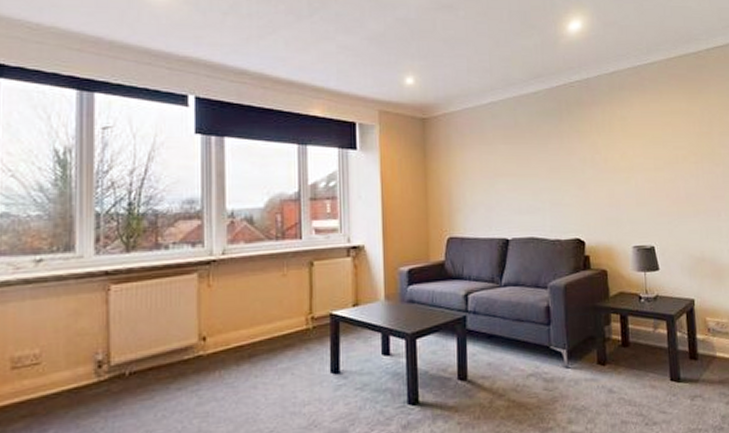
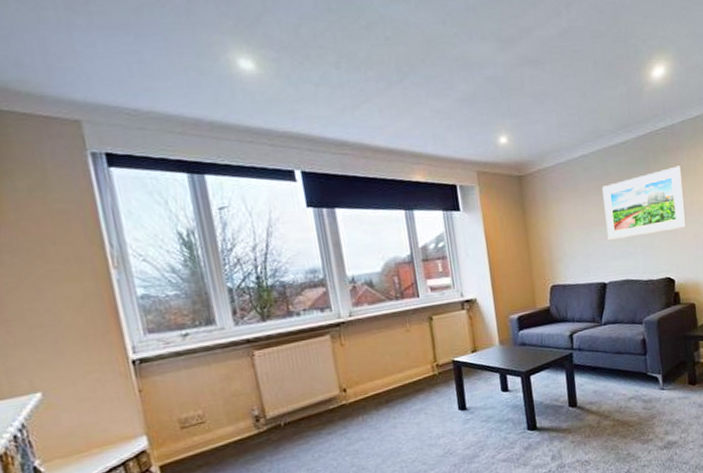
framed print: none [511,120,600,192] -> present [602,166,687,240]

